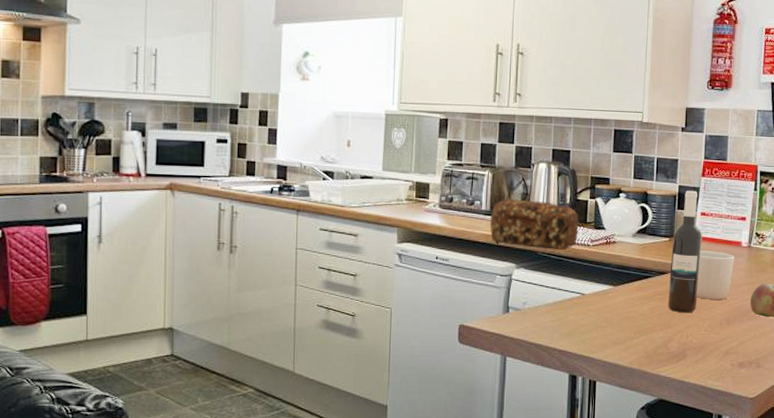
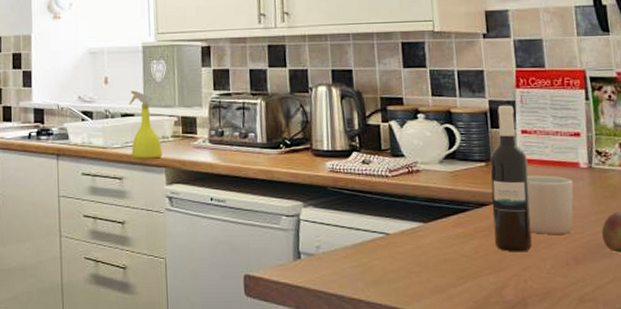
spray bottle: none [367,155,396,220] -> present [129,90,163,160]
bread loaf: present [490,199,579,248] -> none [268,128,373,182]

